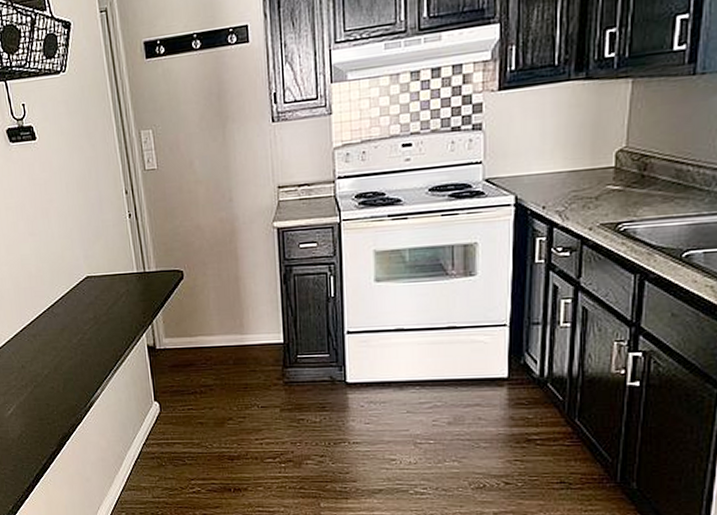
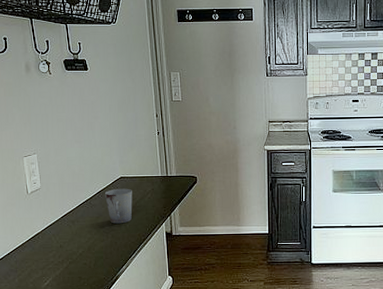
cup: none [68,291,104,337] -> present [104,188,133,224]

